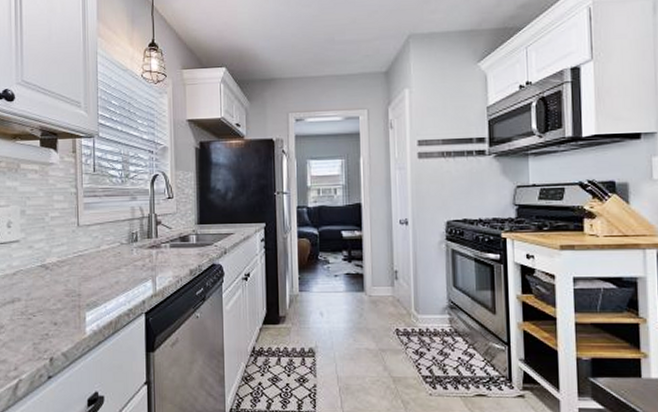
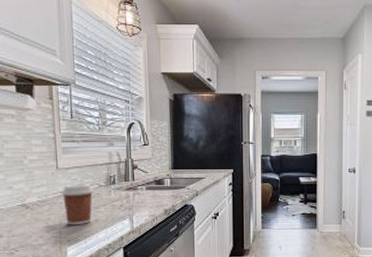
coffee cup: none [81,241,116,288] -> present [60,183,95,226]

